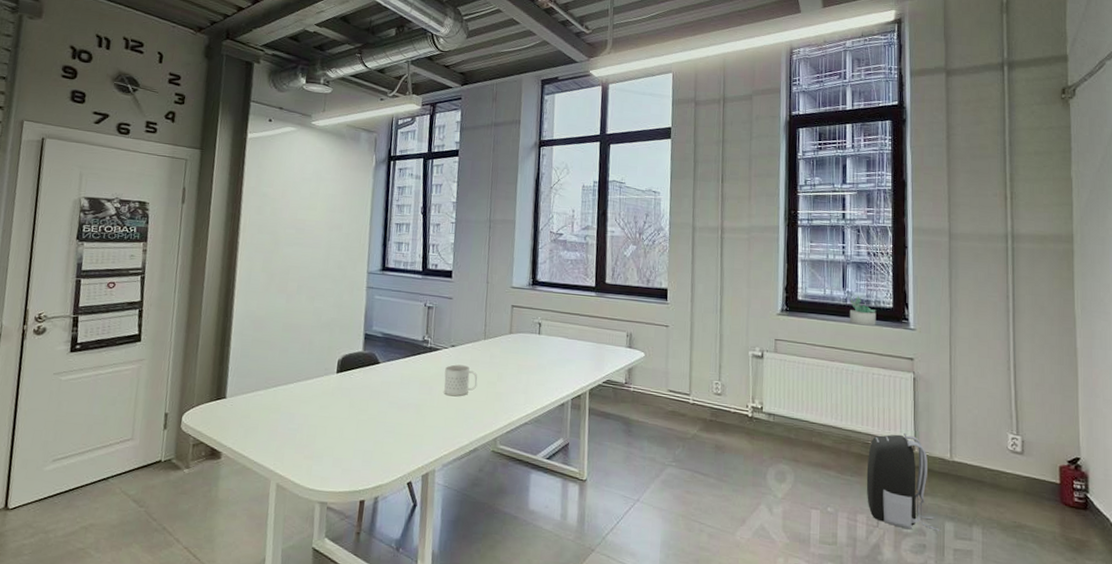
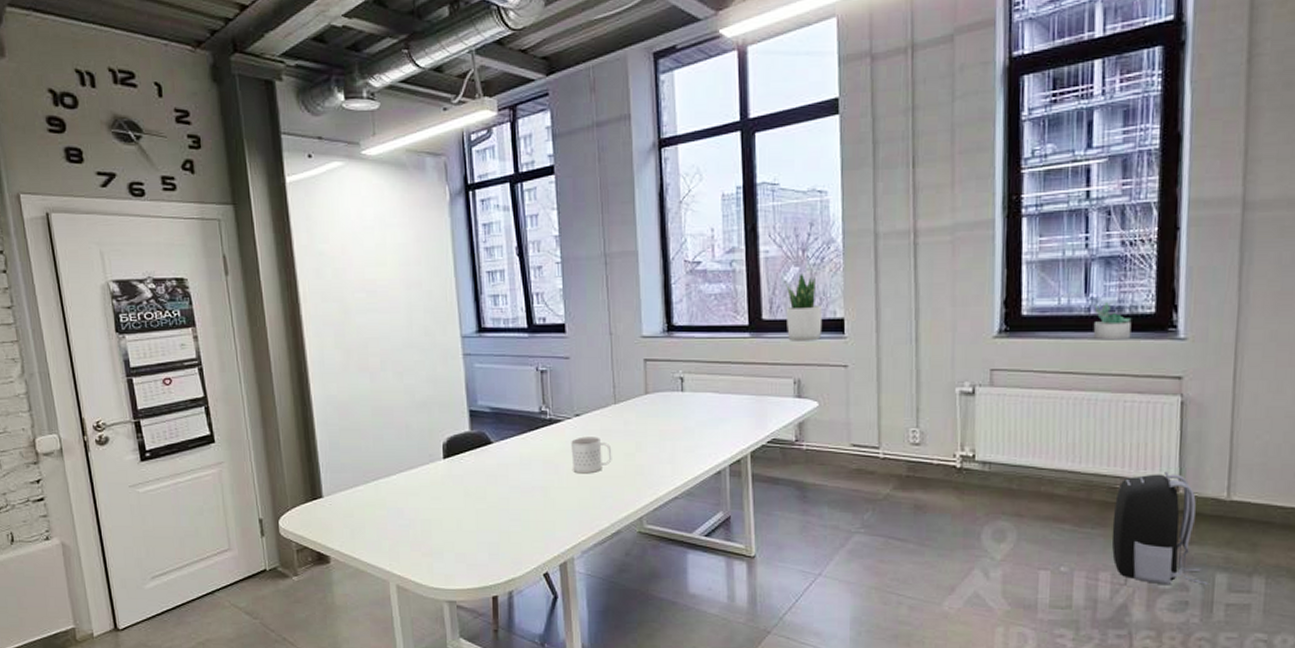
planter: none [624,251,652,304] -> present [784,274,823,341]

